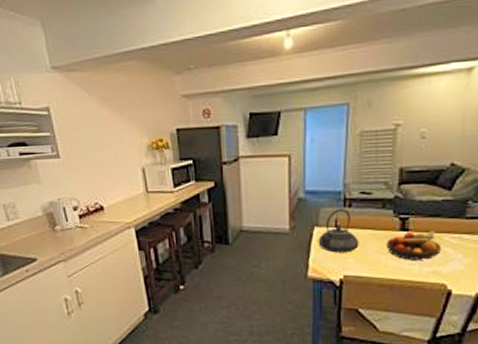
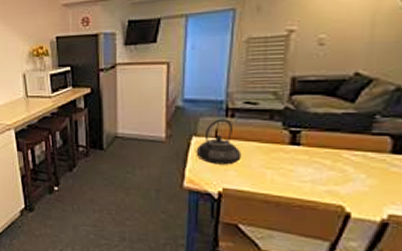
fruit bowl: present [386,231,442,260] -> none [272,146,340,178]

